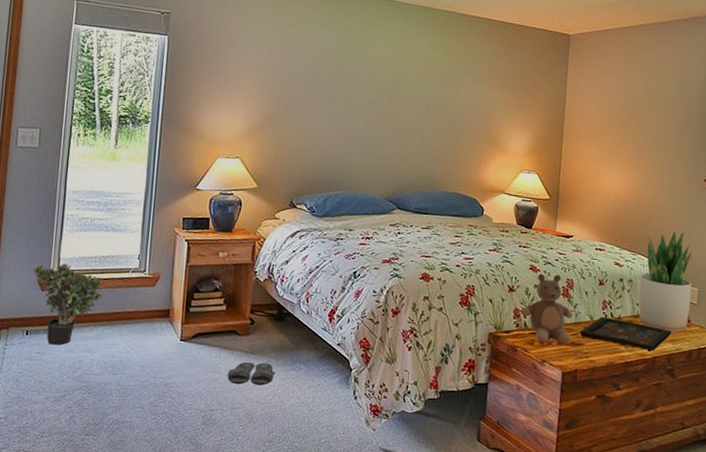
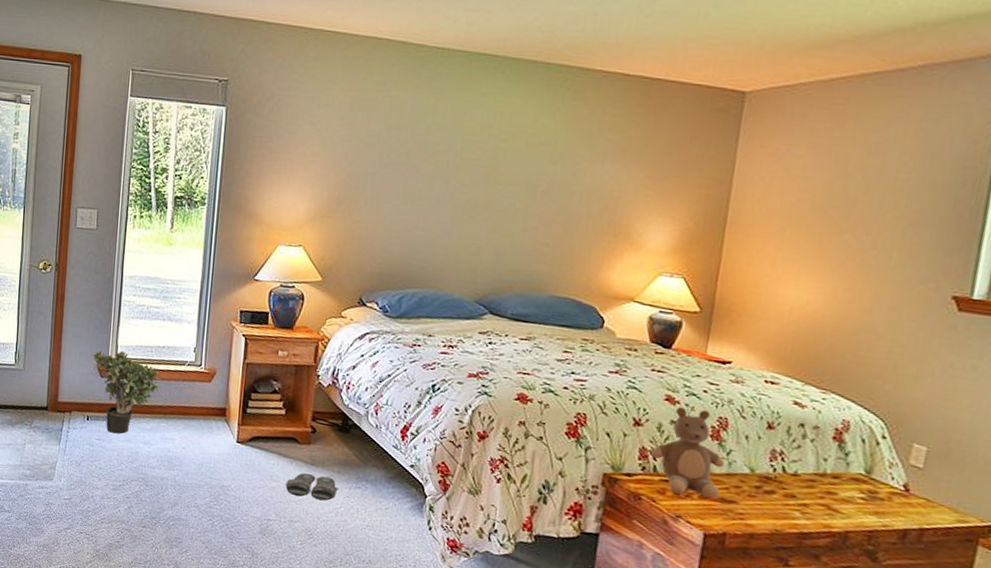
decorative tray: present [579,316,672,350] -> none [733,470,878,523]
planter: present [639,231,692,333] -> none [826,366,921,504]

